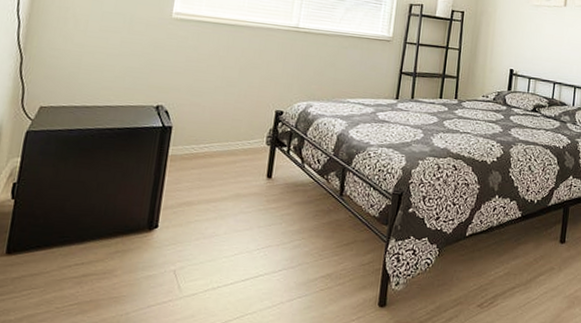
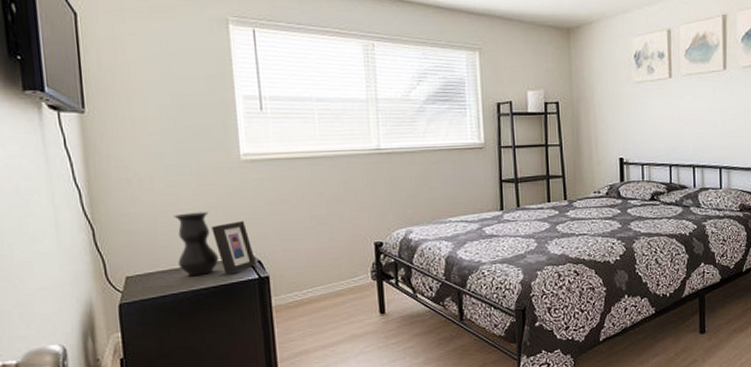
vase: none [91,57,132,117] -> present [173,212,219,277]
picture frame: none [130,71,164,119] -> present [212,221,256,275]

